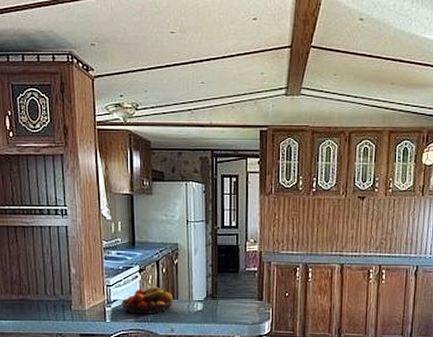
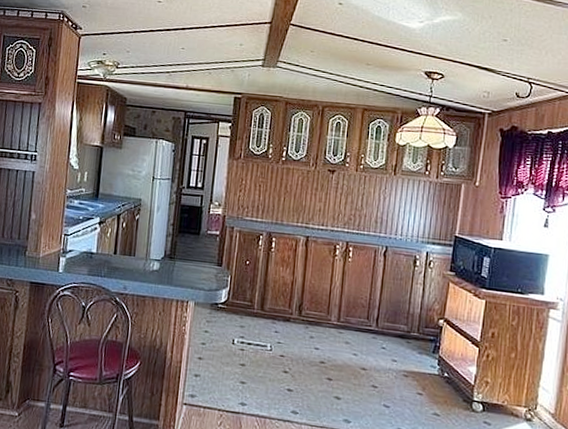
fruit bowl: present [122,286,174,315] -> none [77,239,130,269]

